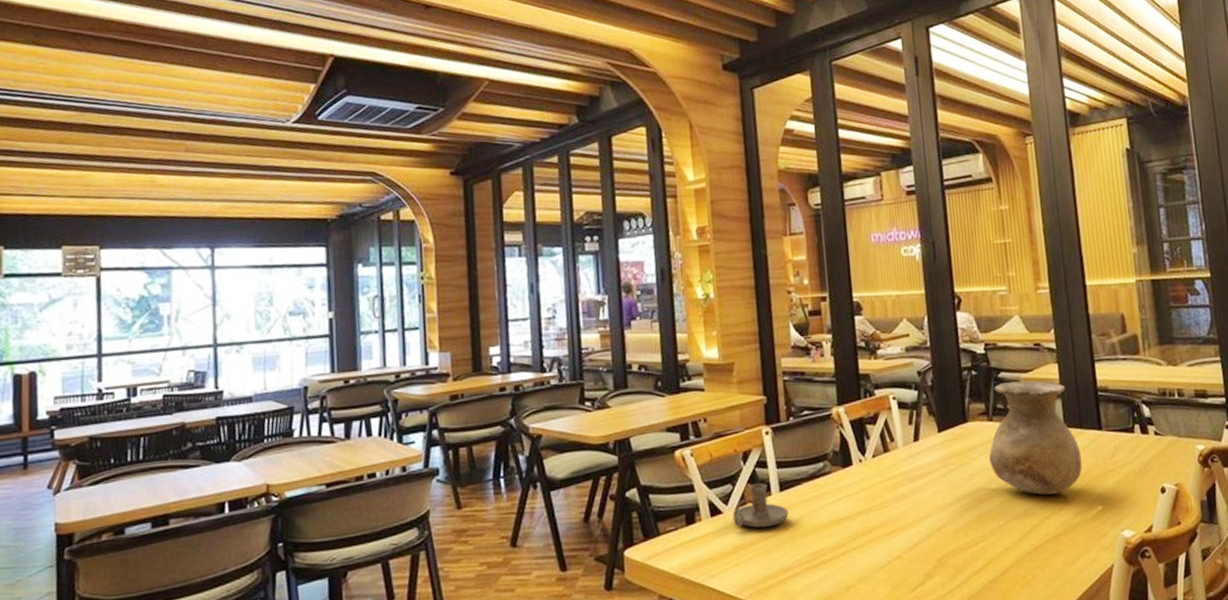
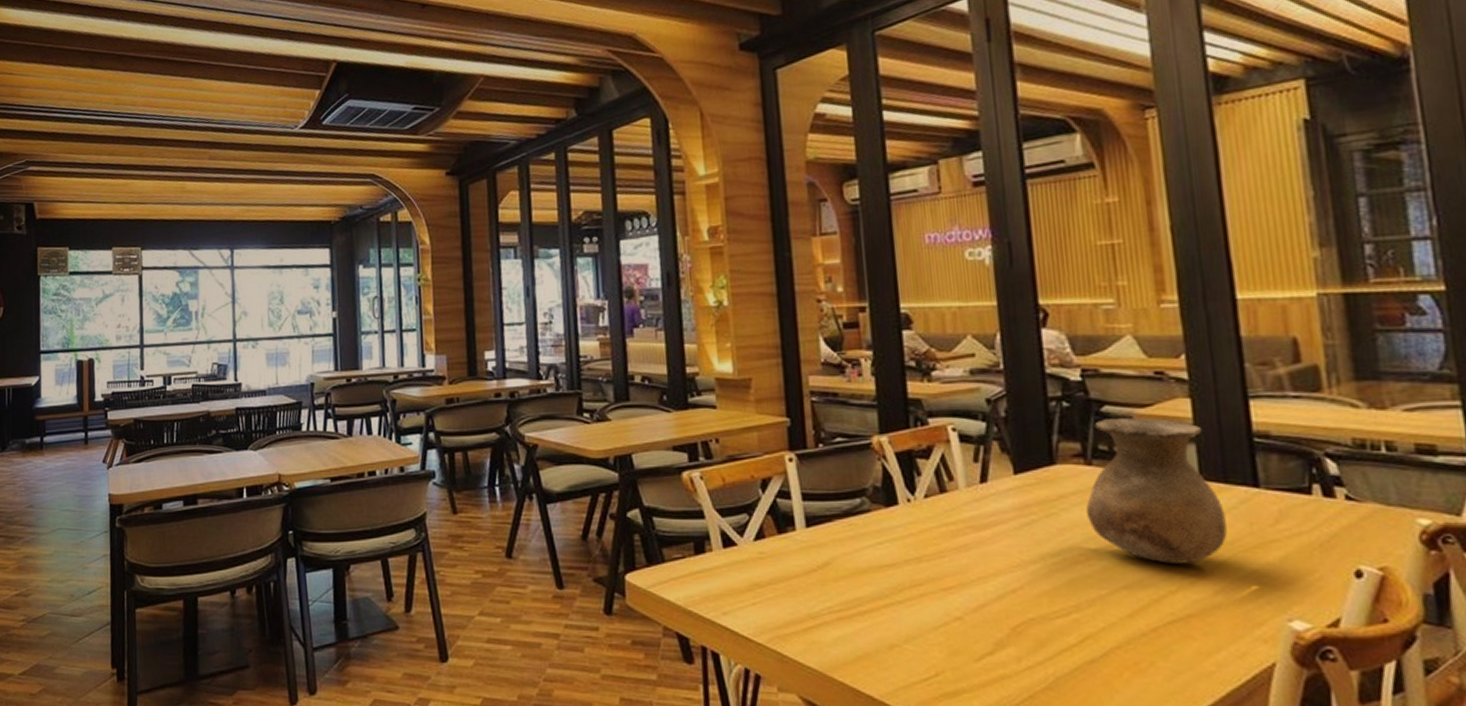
candle holder: present [732,483,789,528] -> none [749,516,818,567]

